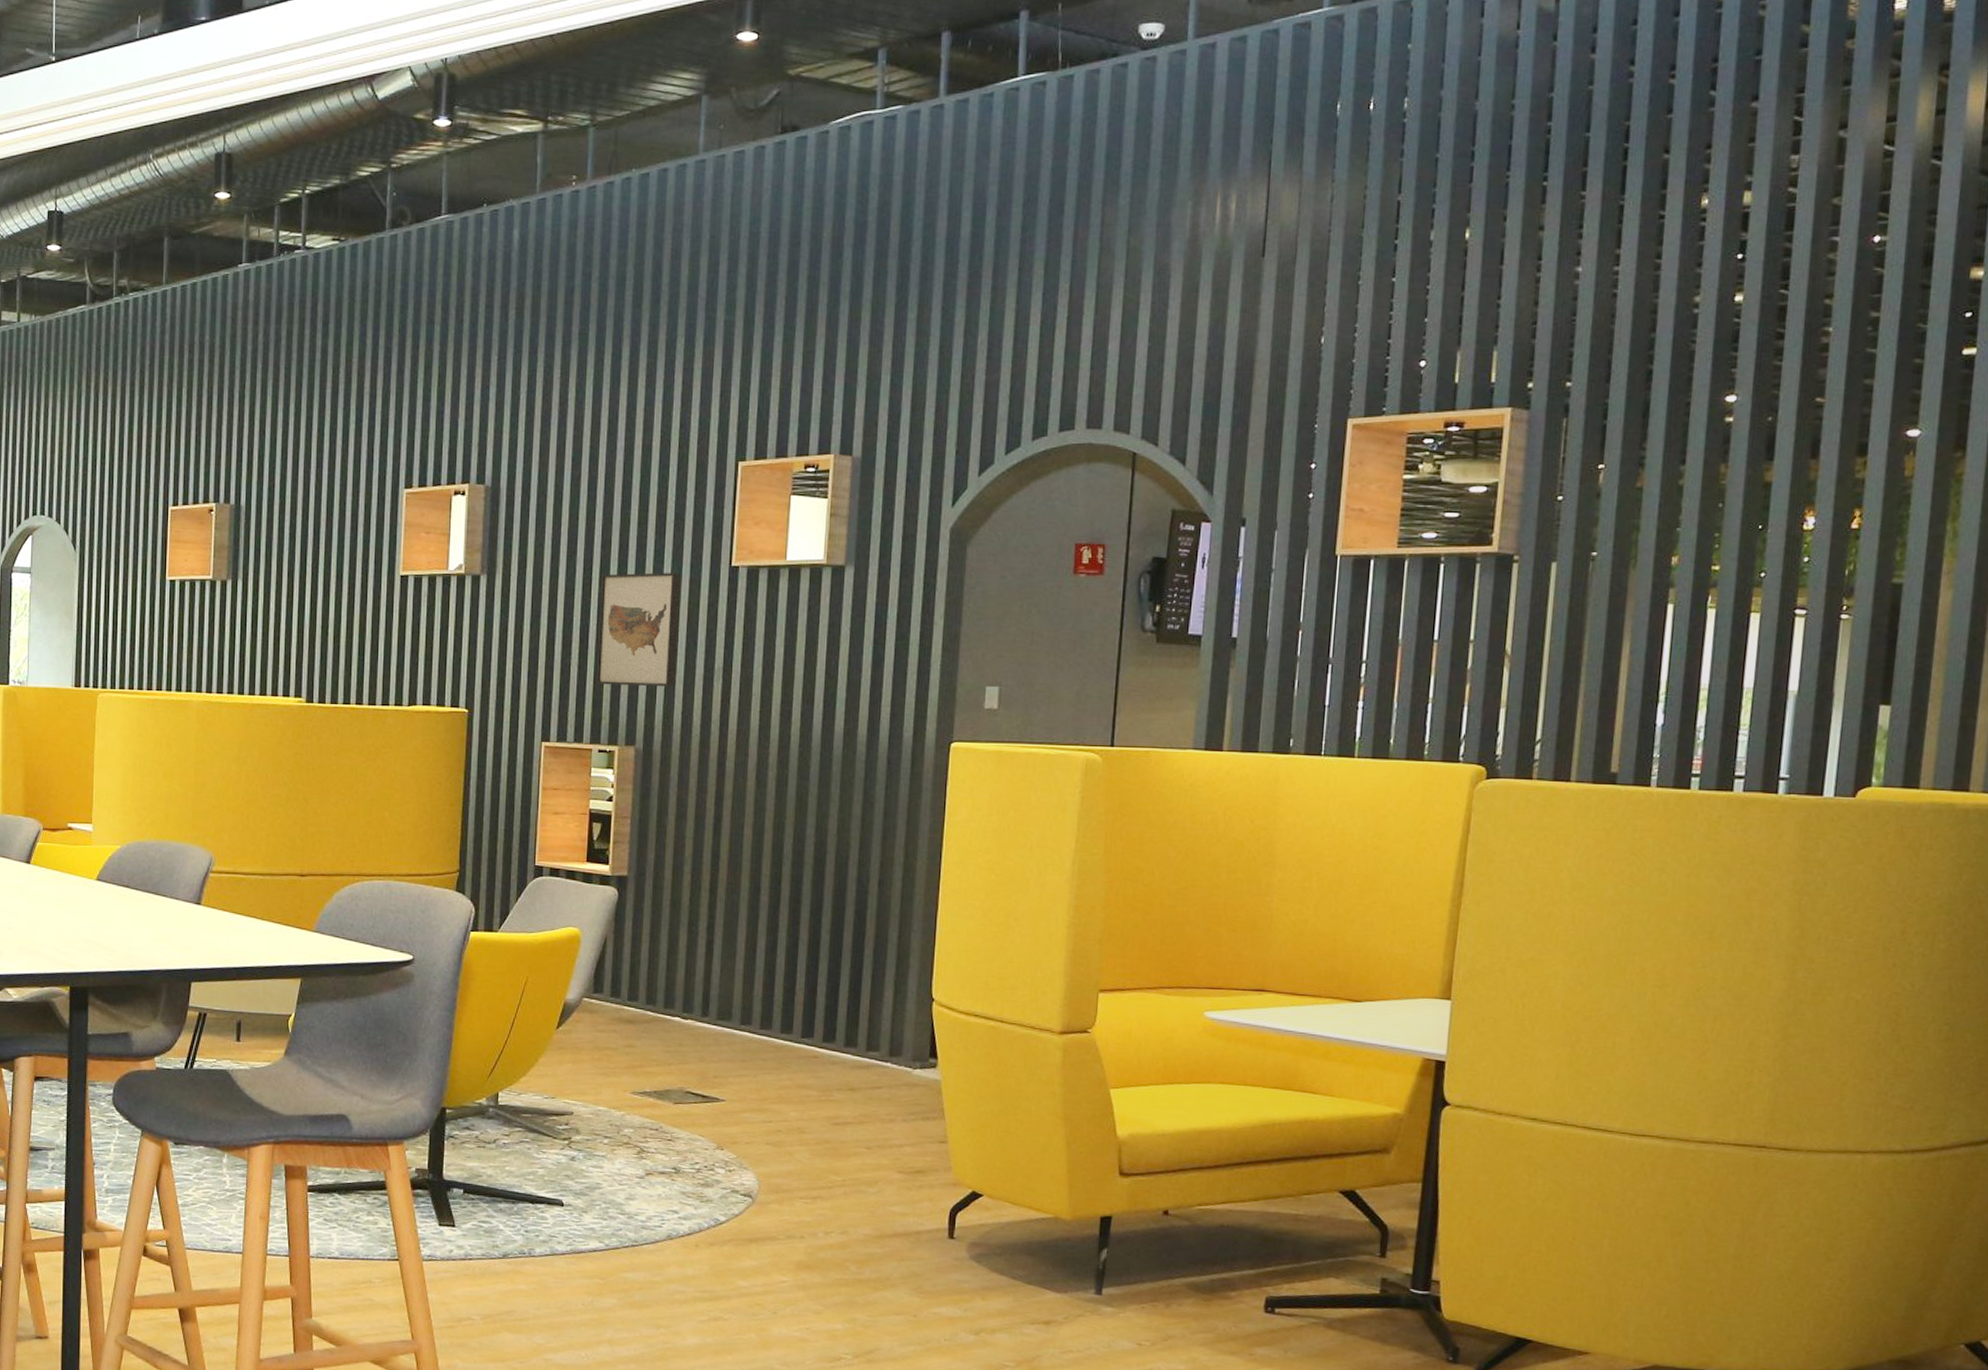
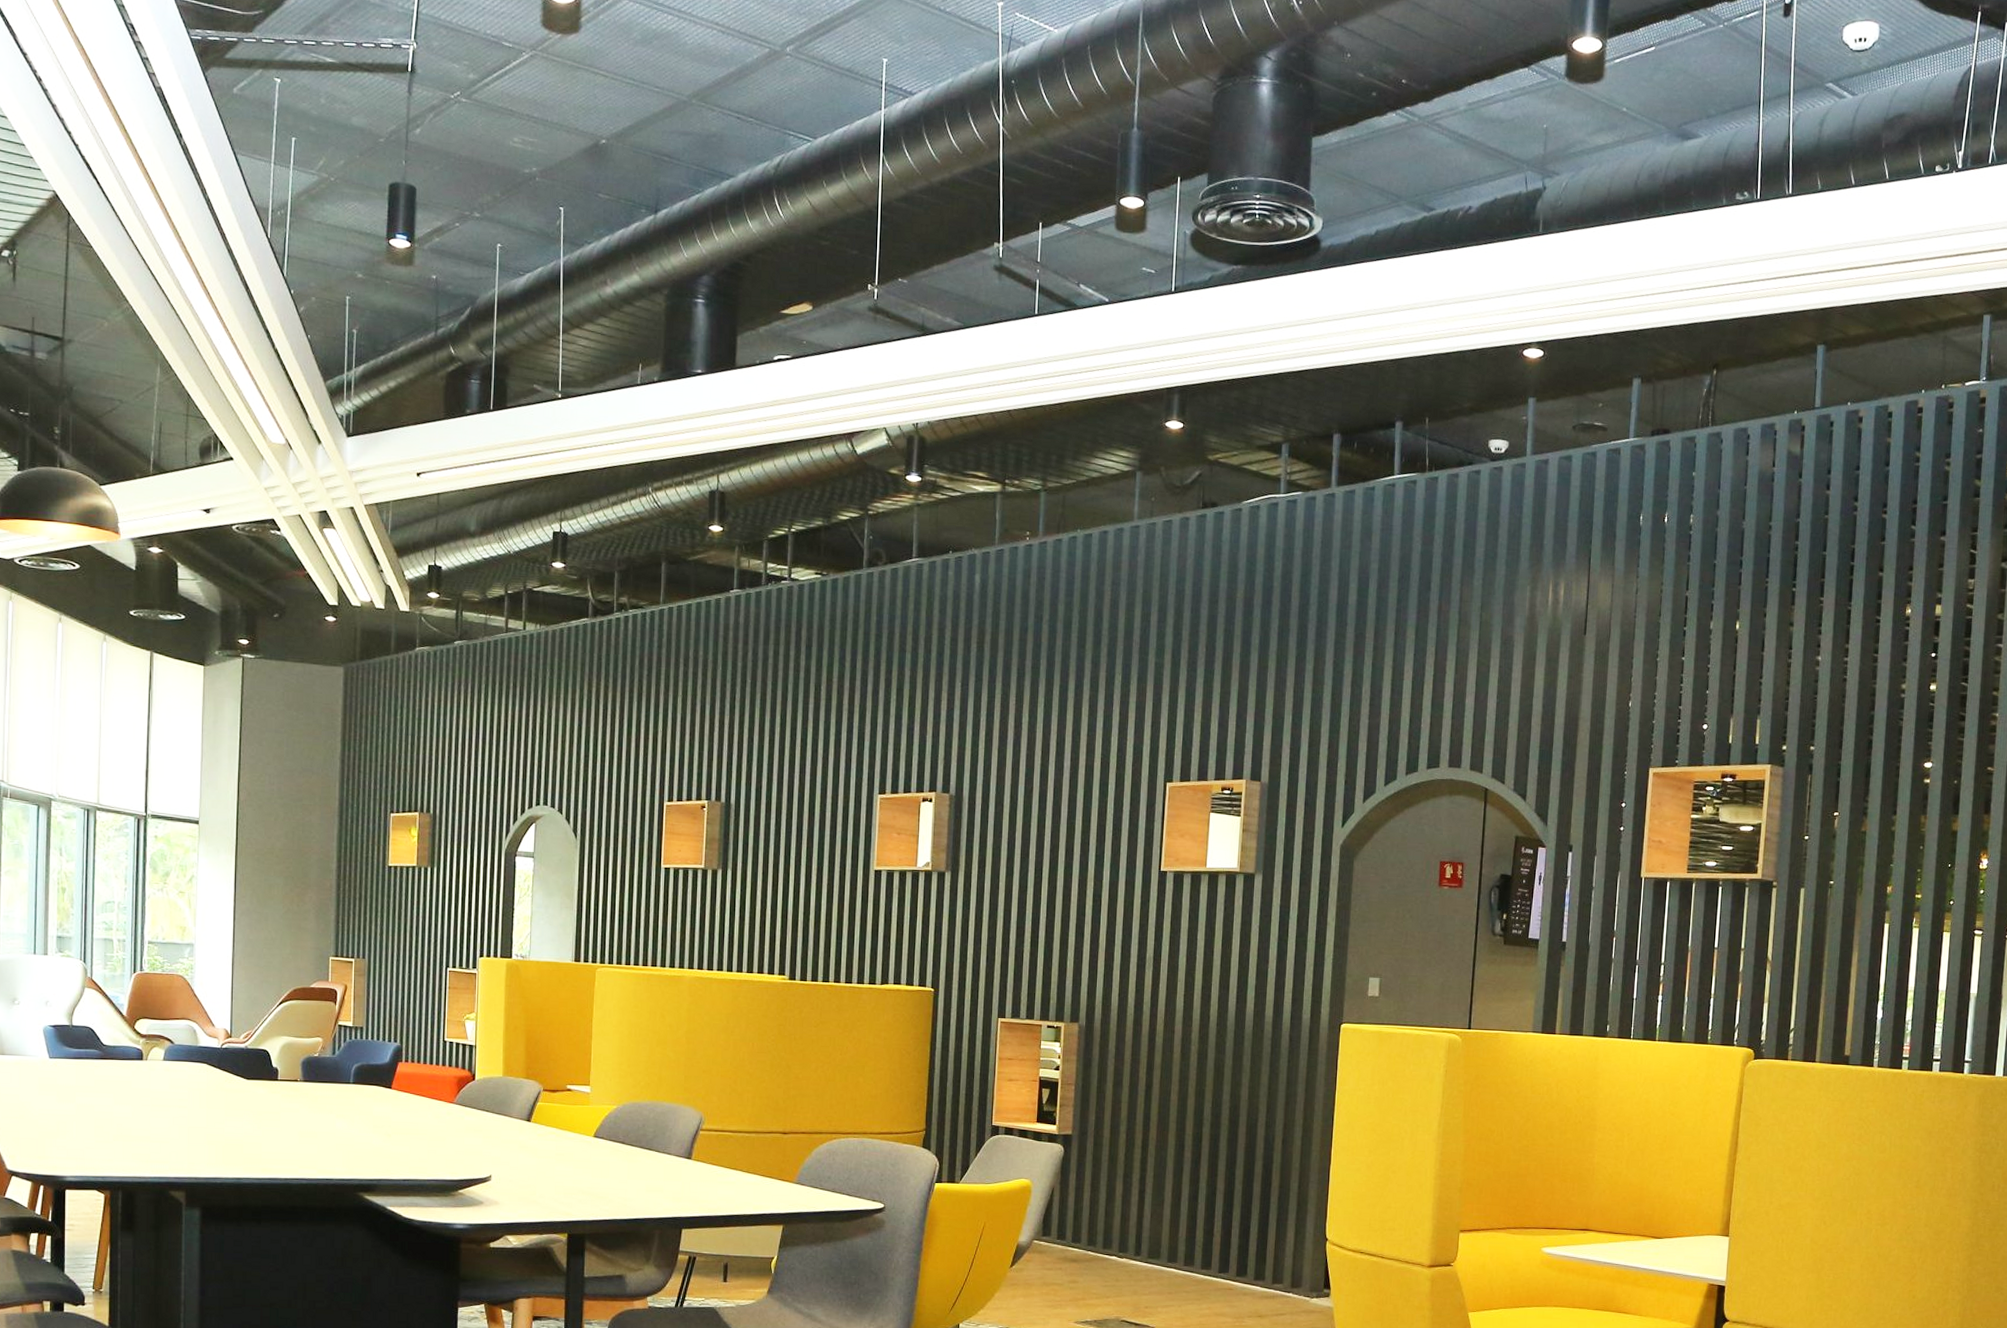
wall art: present [596,572,681,688] -> none [1045,874,1118,973]

